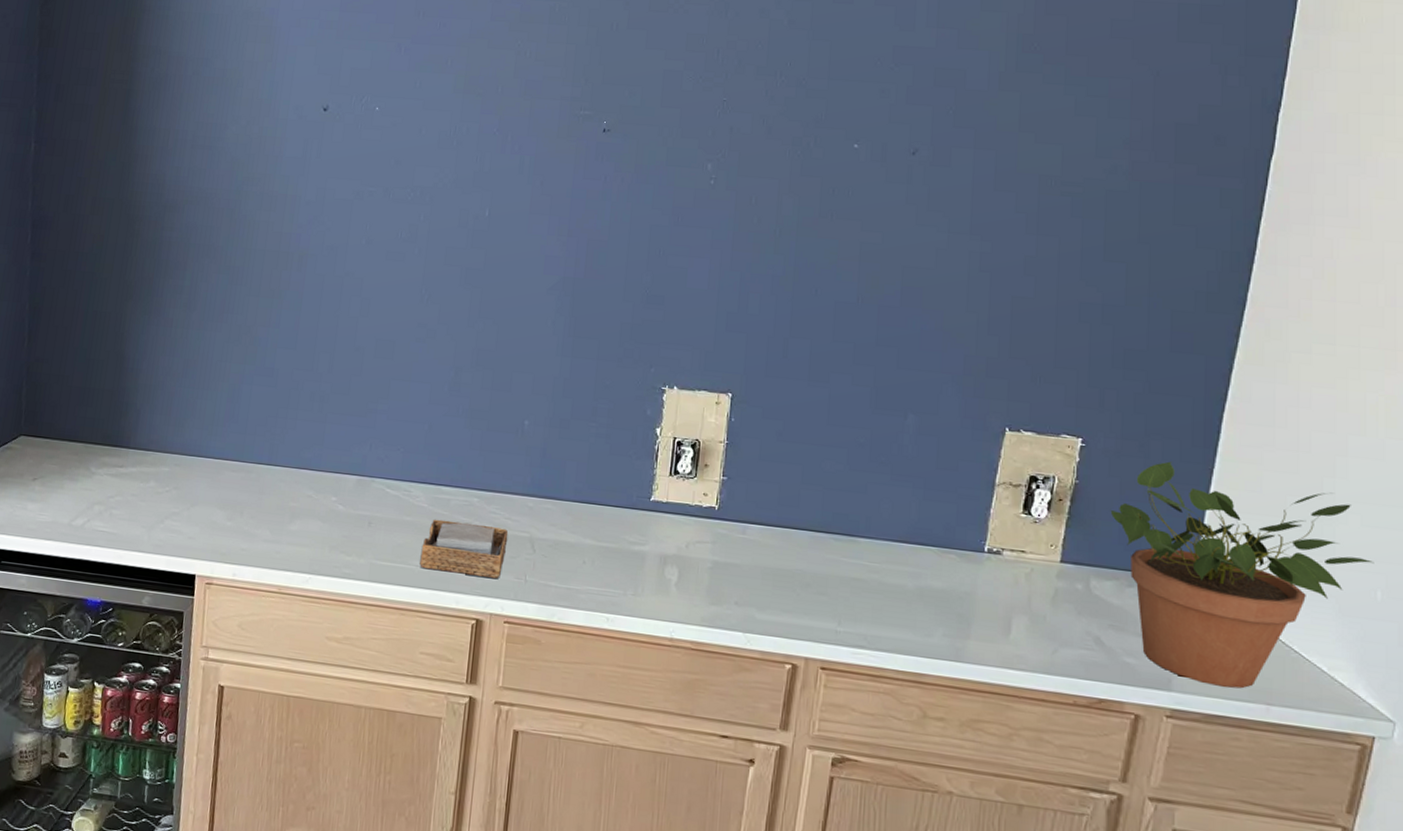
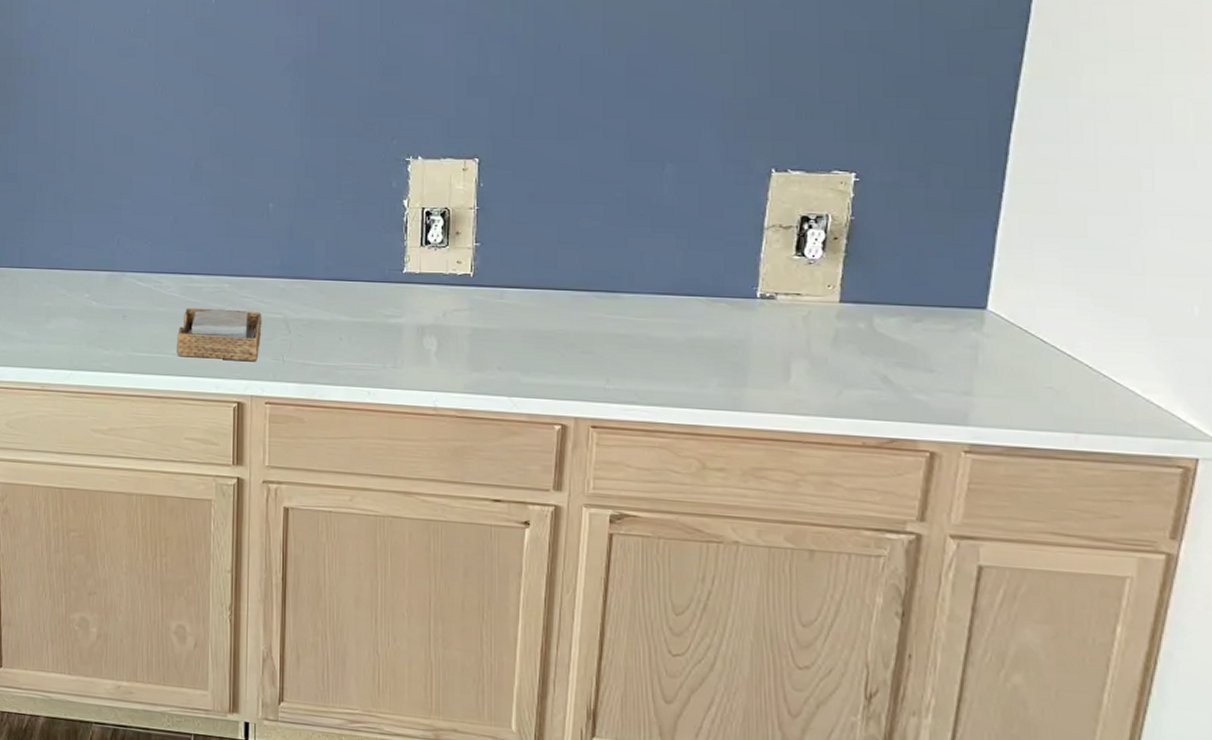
potted plant: present [1110,461,1374,689] -> none [891,189,1189,419]

